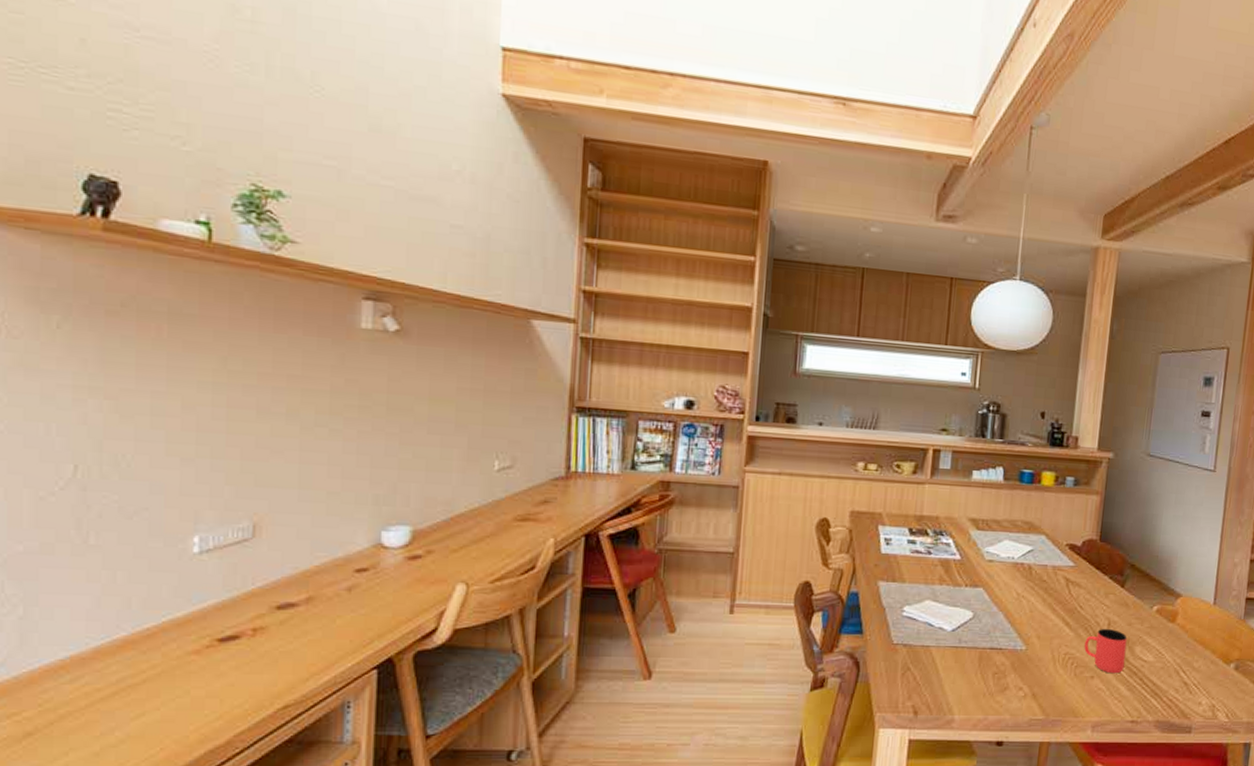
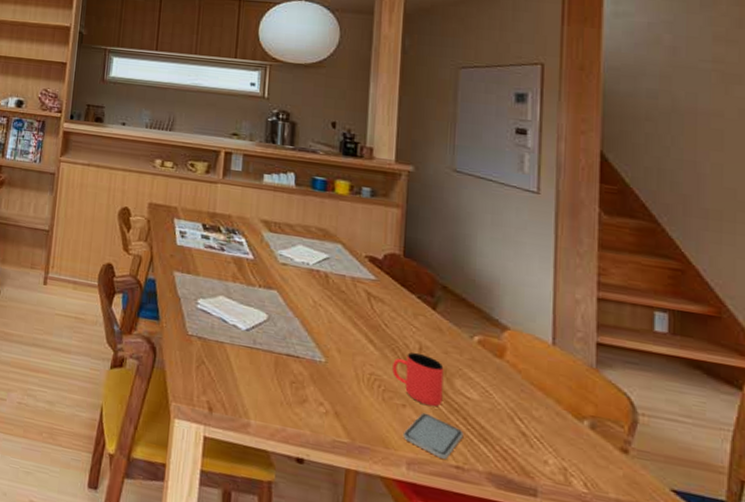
smartphone: none [1089,680,1140,717] -> present [402,412,464,459]

